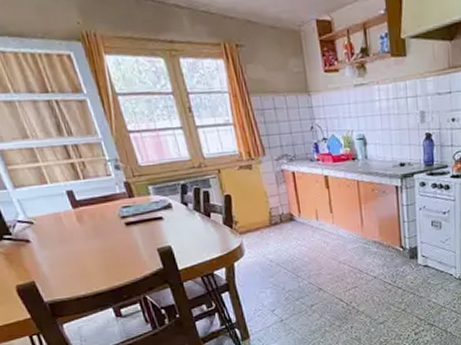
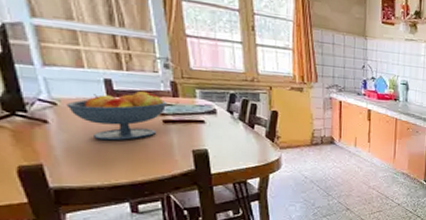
fruit bowl: none [41,195,126,252] -> present [66,90,168,141]

